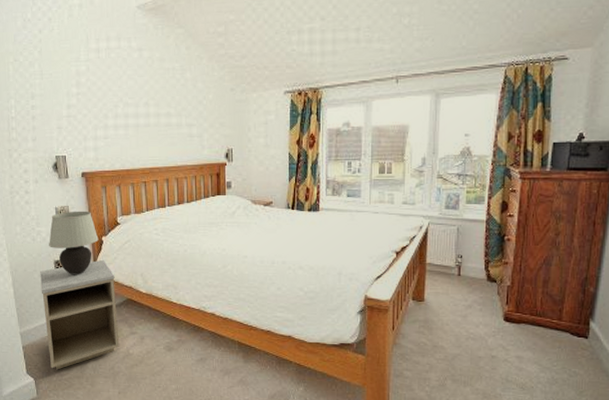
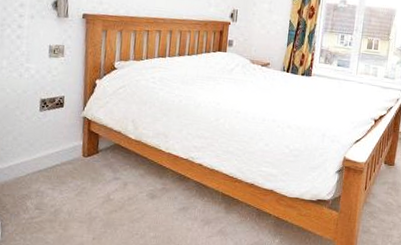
nightstand: present [40,259,119,370] -> none [21,102,105,213]
table lamp: present [49,211,99,275] -> none [37,51,92,116]

